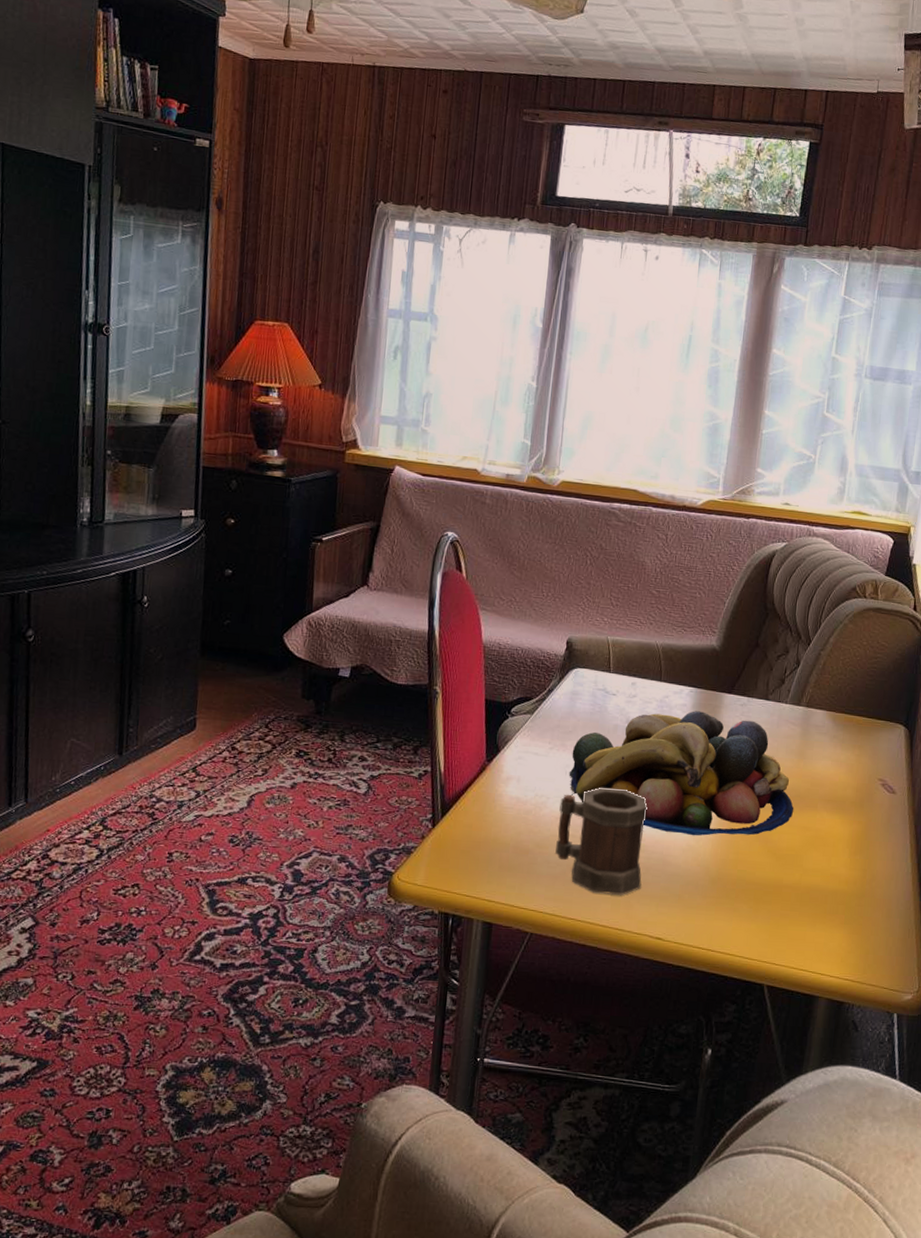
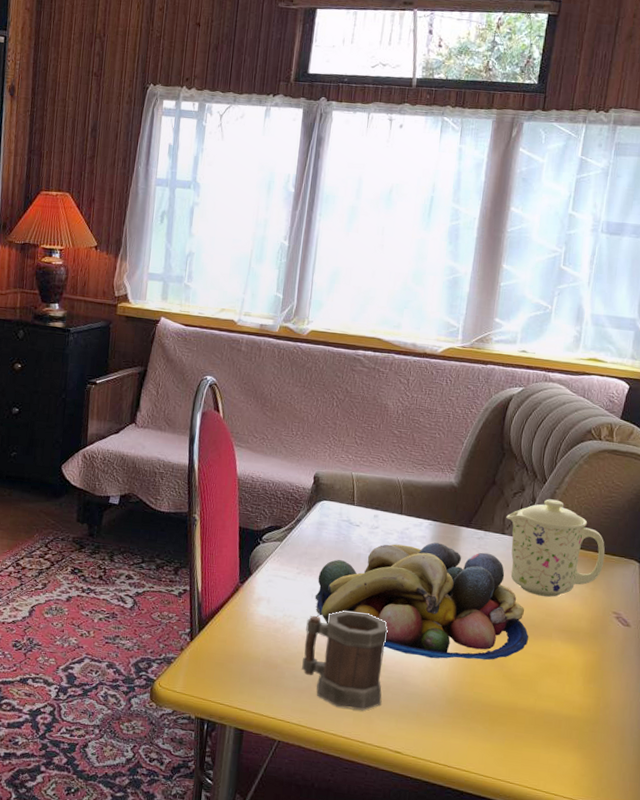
mug: none [770,661,871,766] -> present [506,499,605,597]

